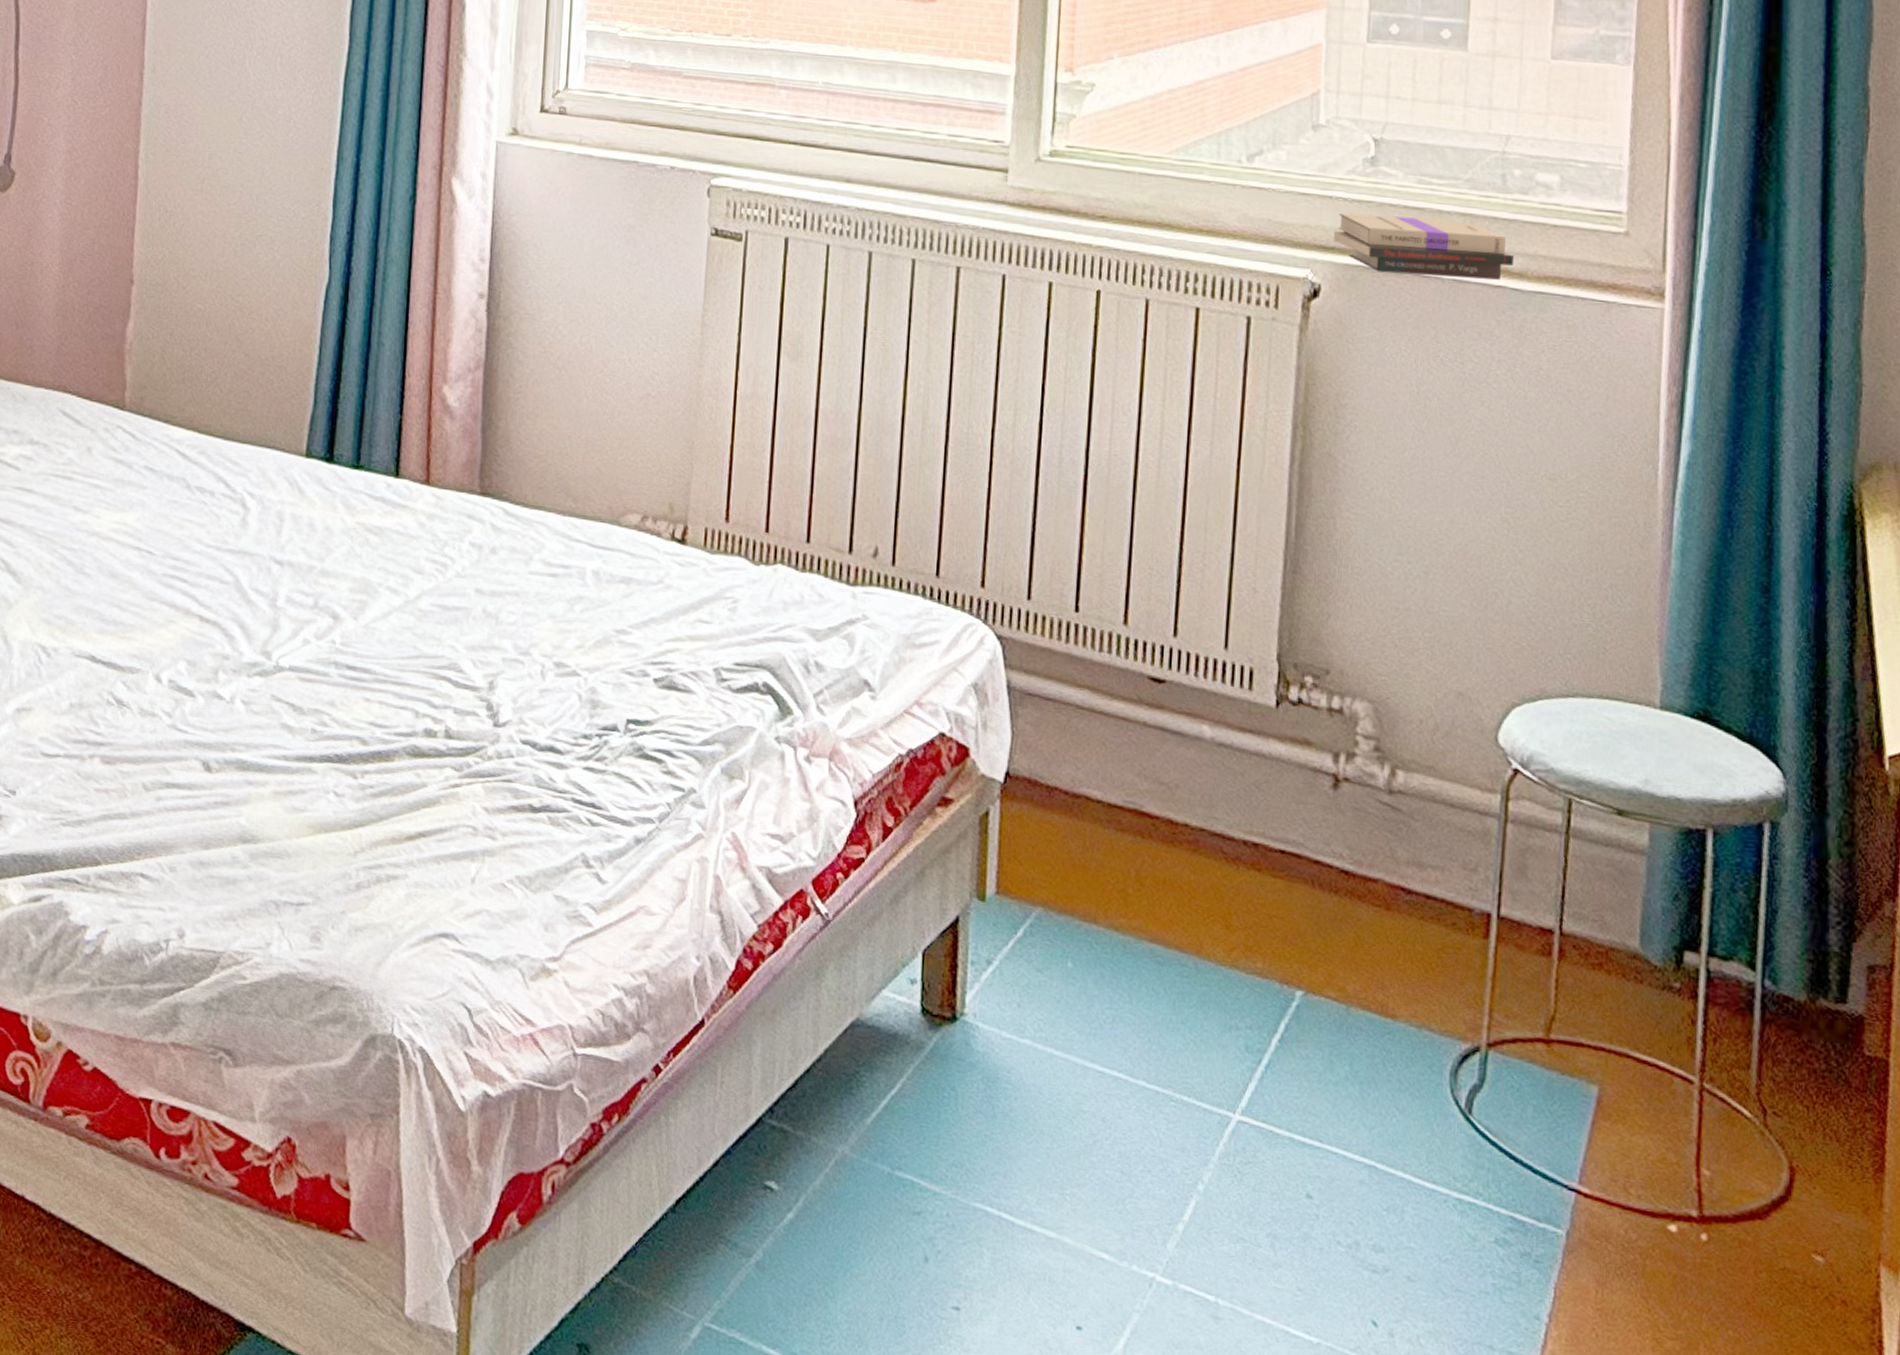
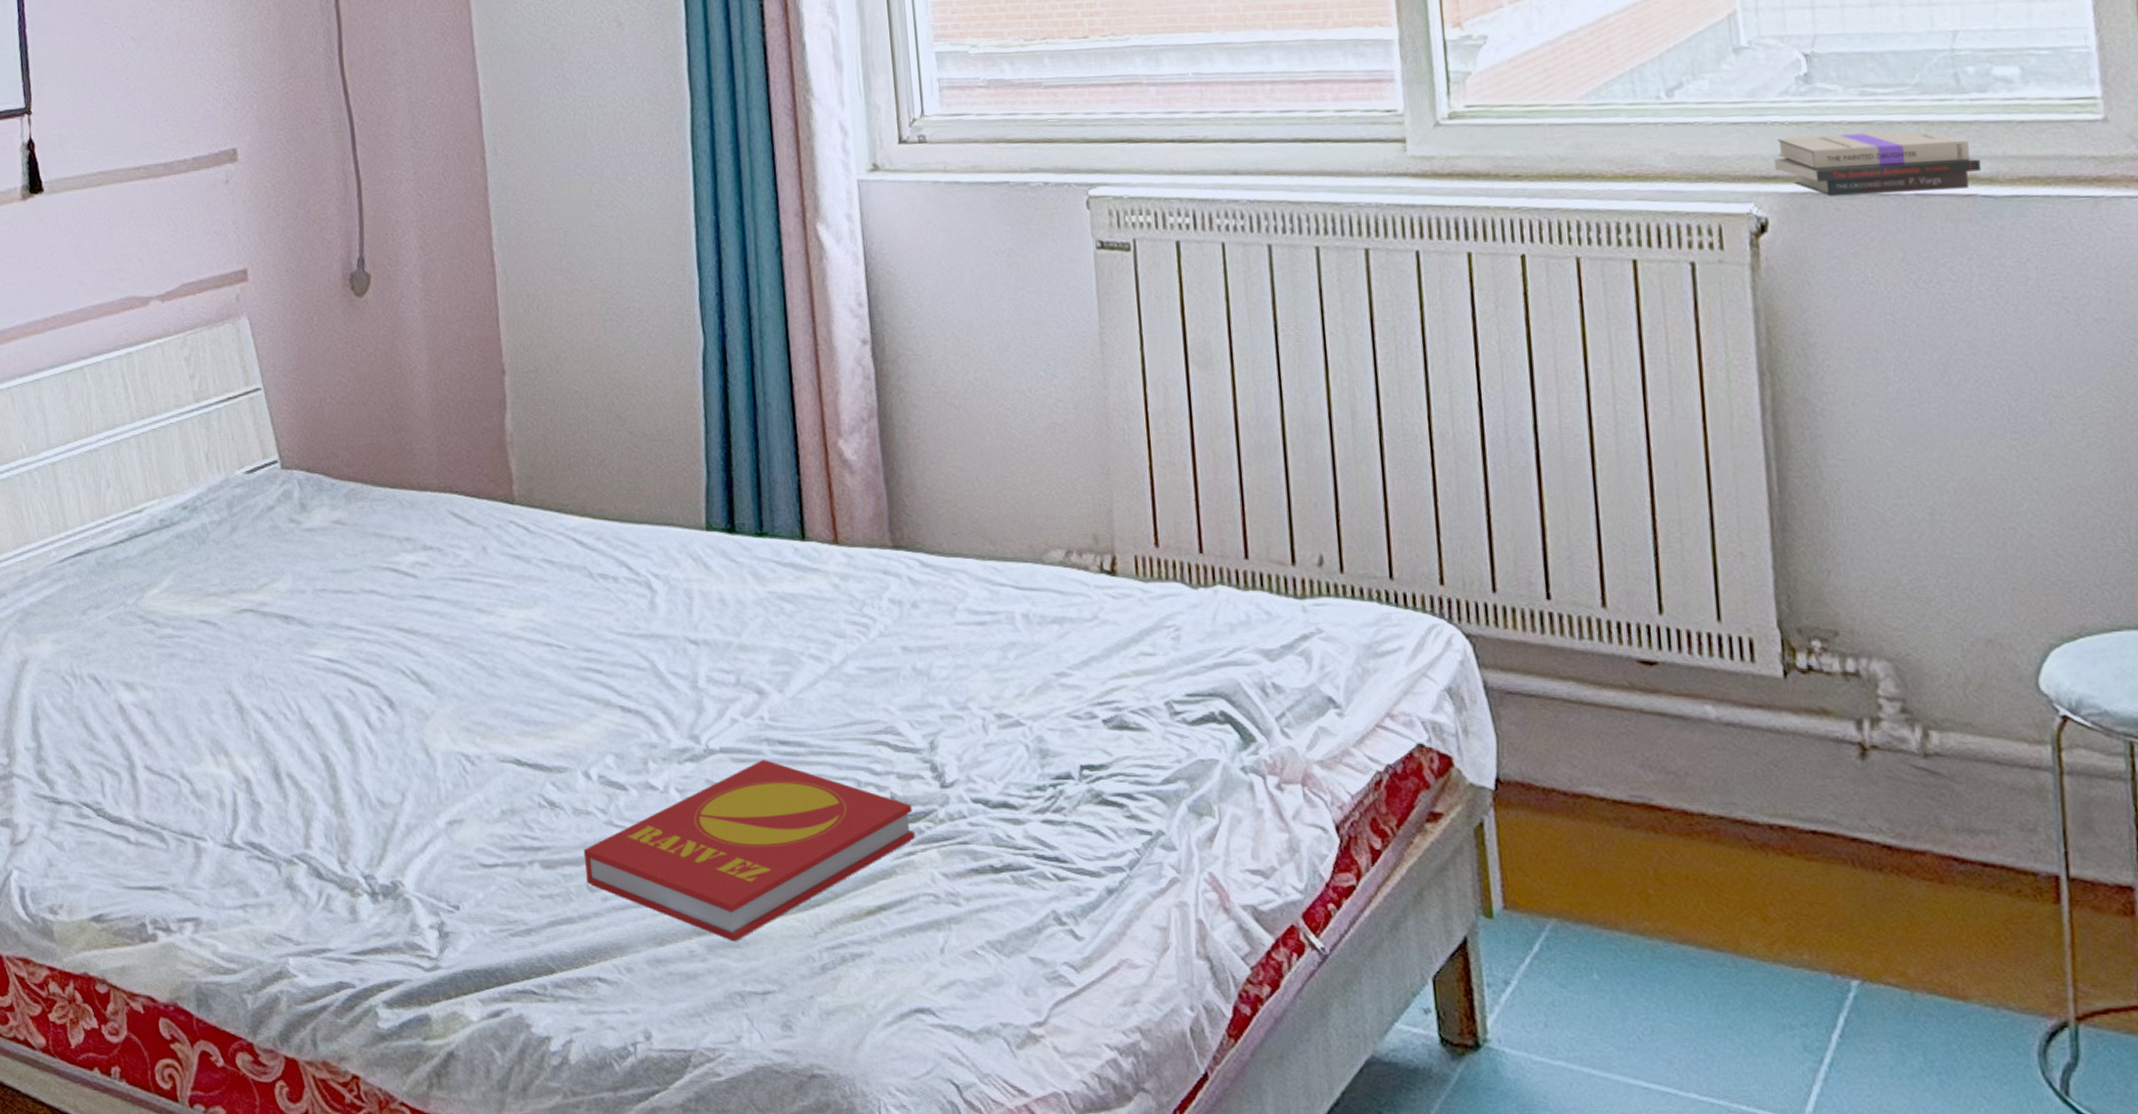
book: none [143,681,464,853] -> present [583,760,915,942]

